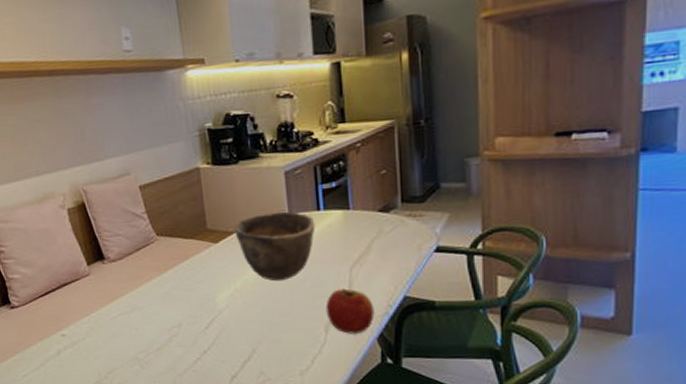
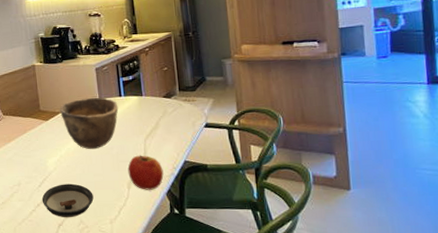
saucer: none [209,325,279,369] -> present [41,183,94,218]

